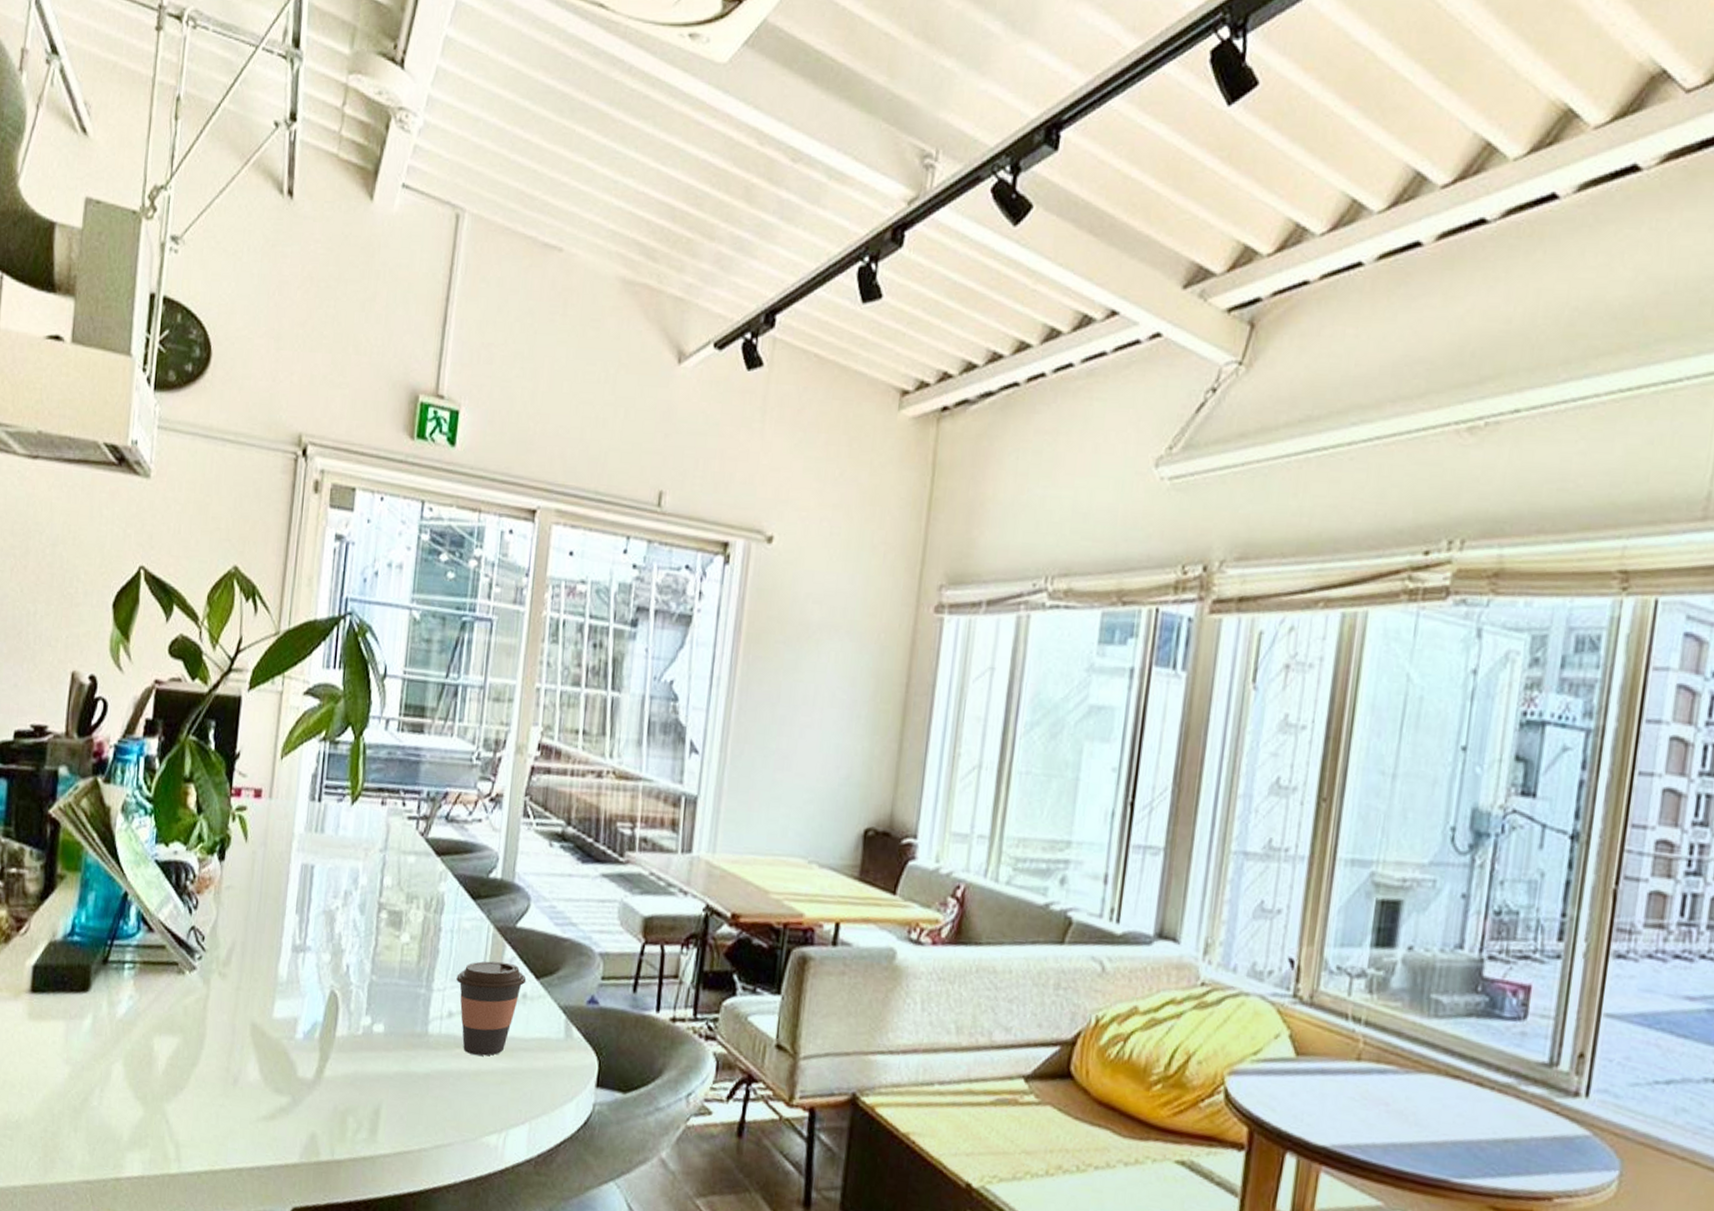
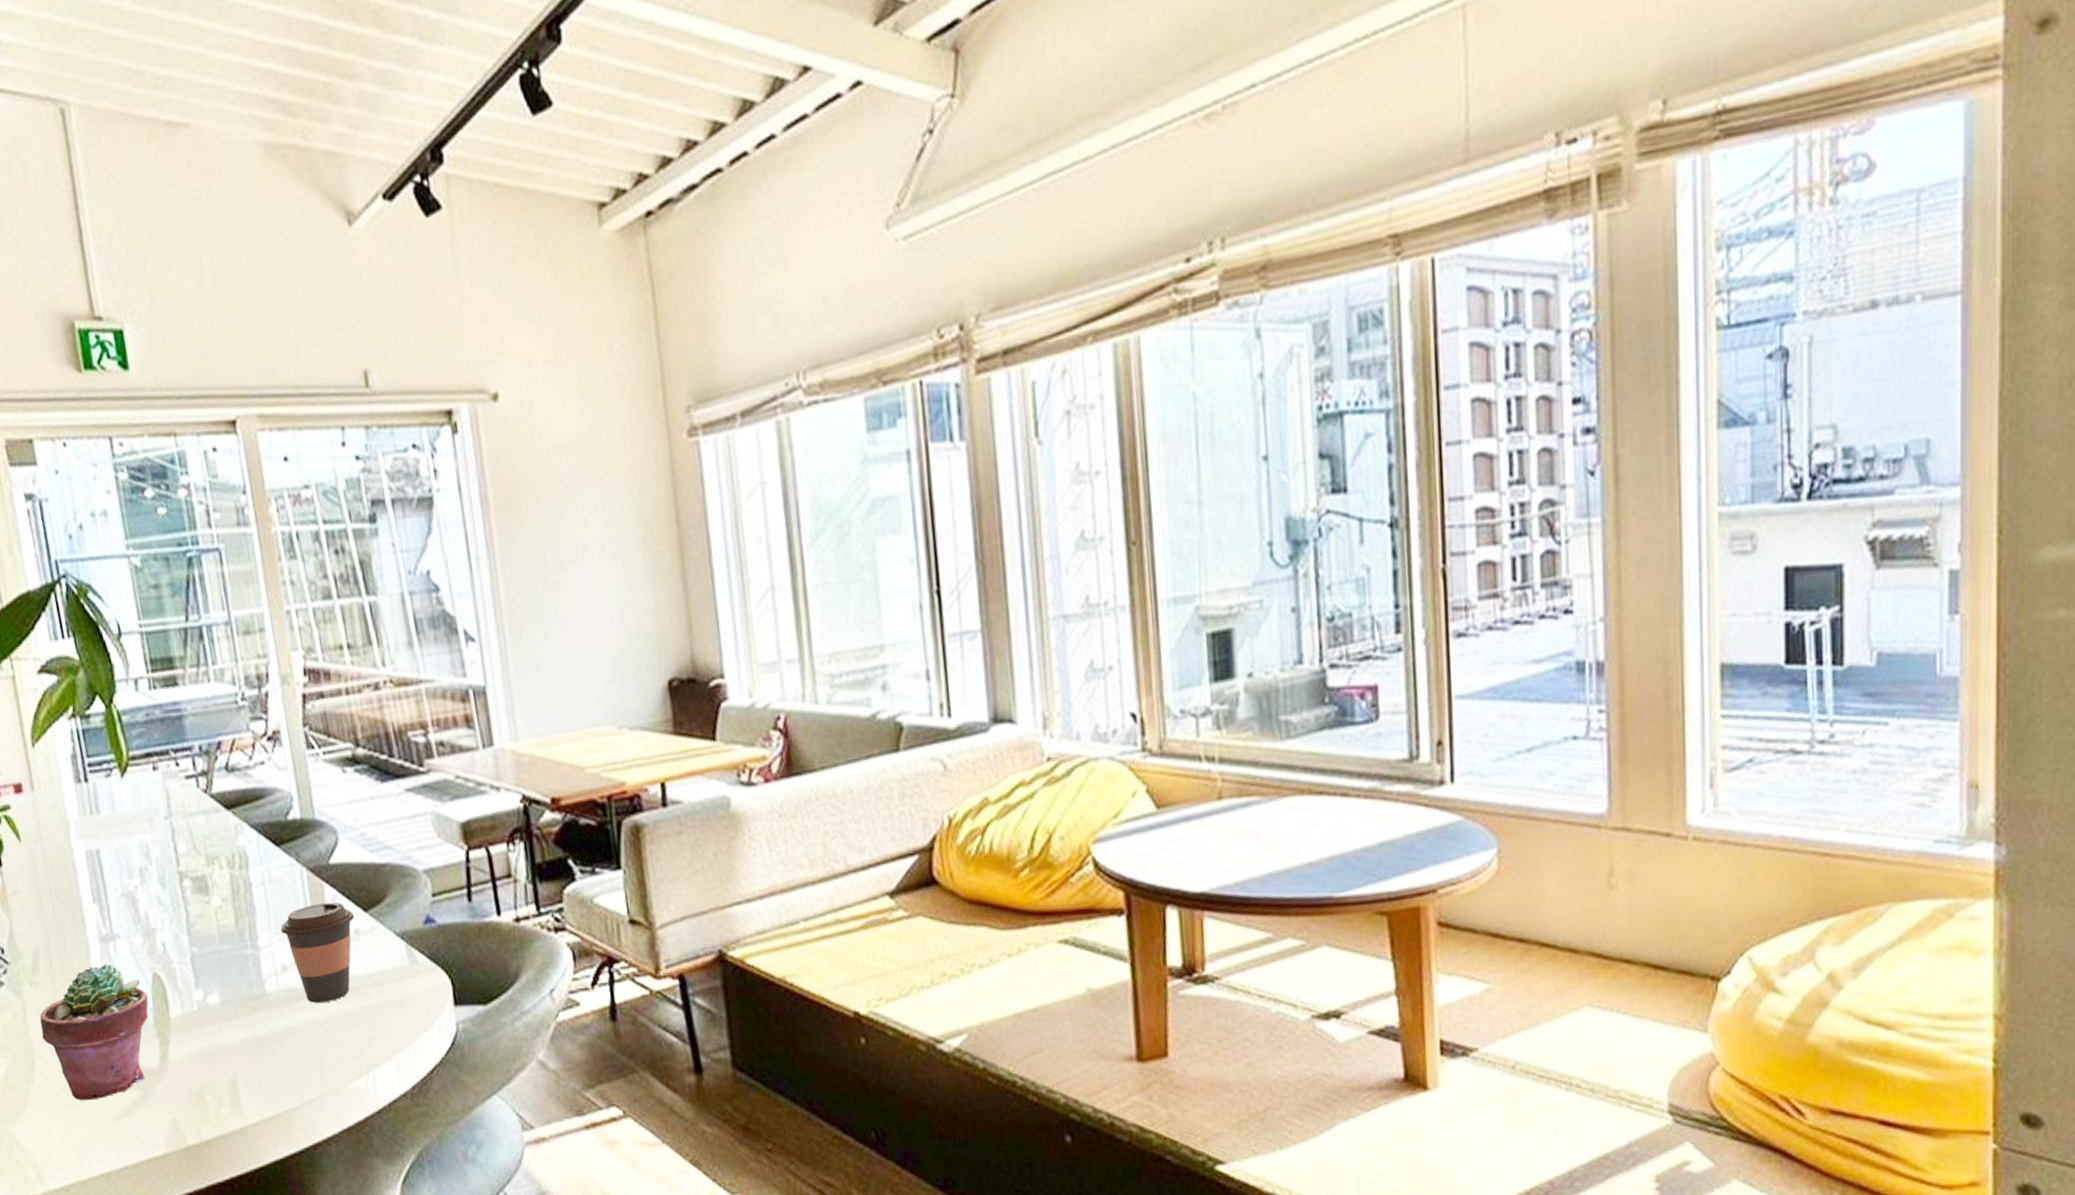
potted succulent: none [216,971,321,1097] -> present [39,964,149,1101]

